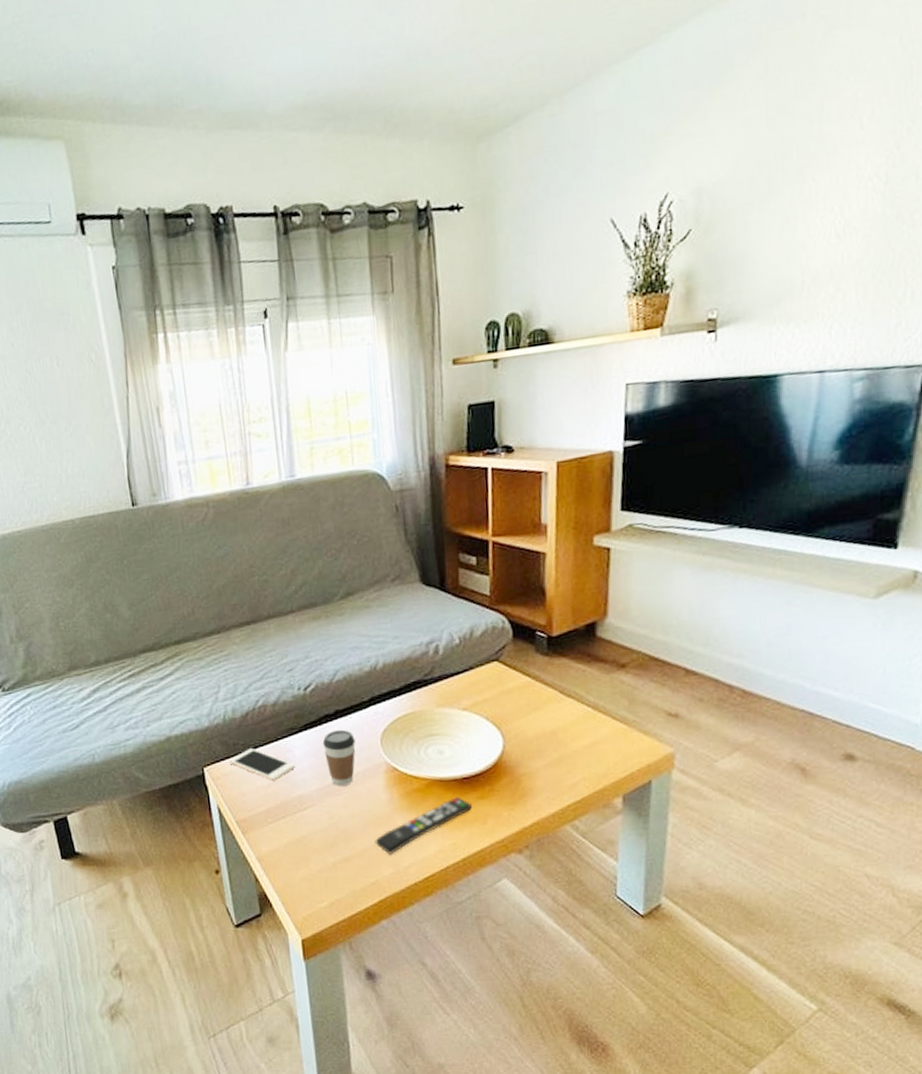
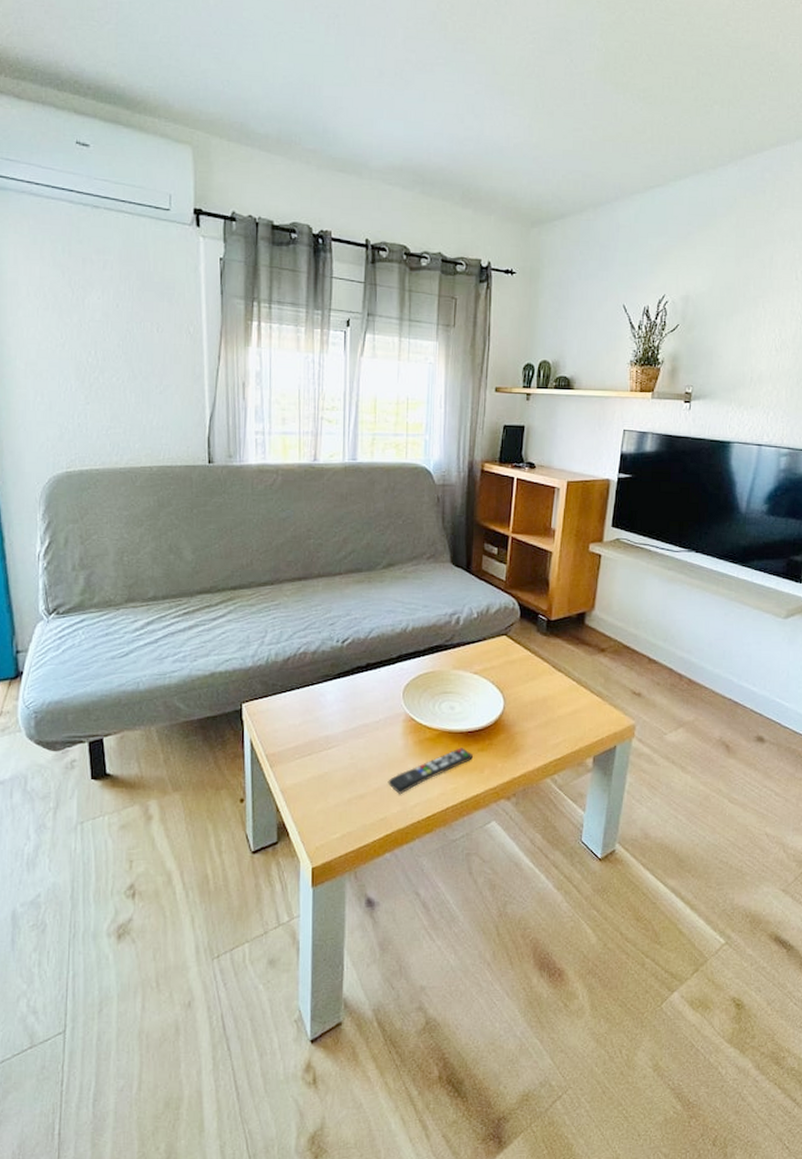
cell phone: present [229,748,295,781] -> none [266,690,325,720]
coffee cup: present [322,729,356,786] -> none [352,680,381,730]

